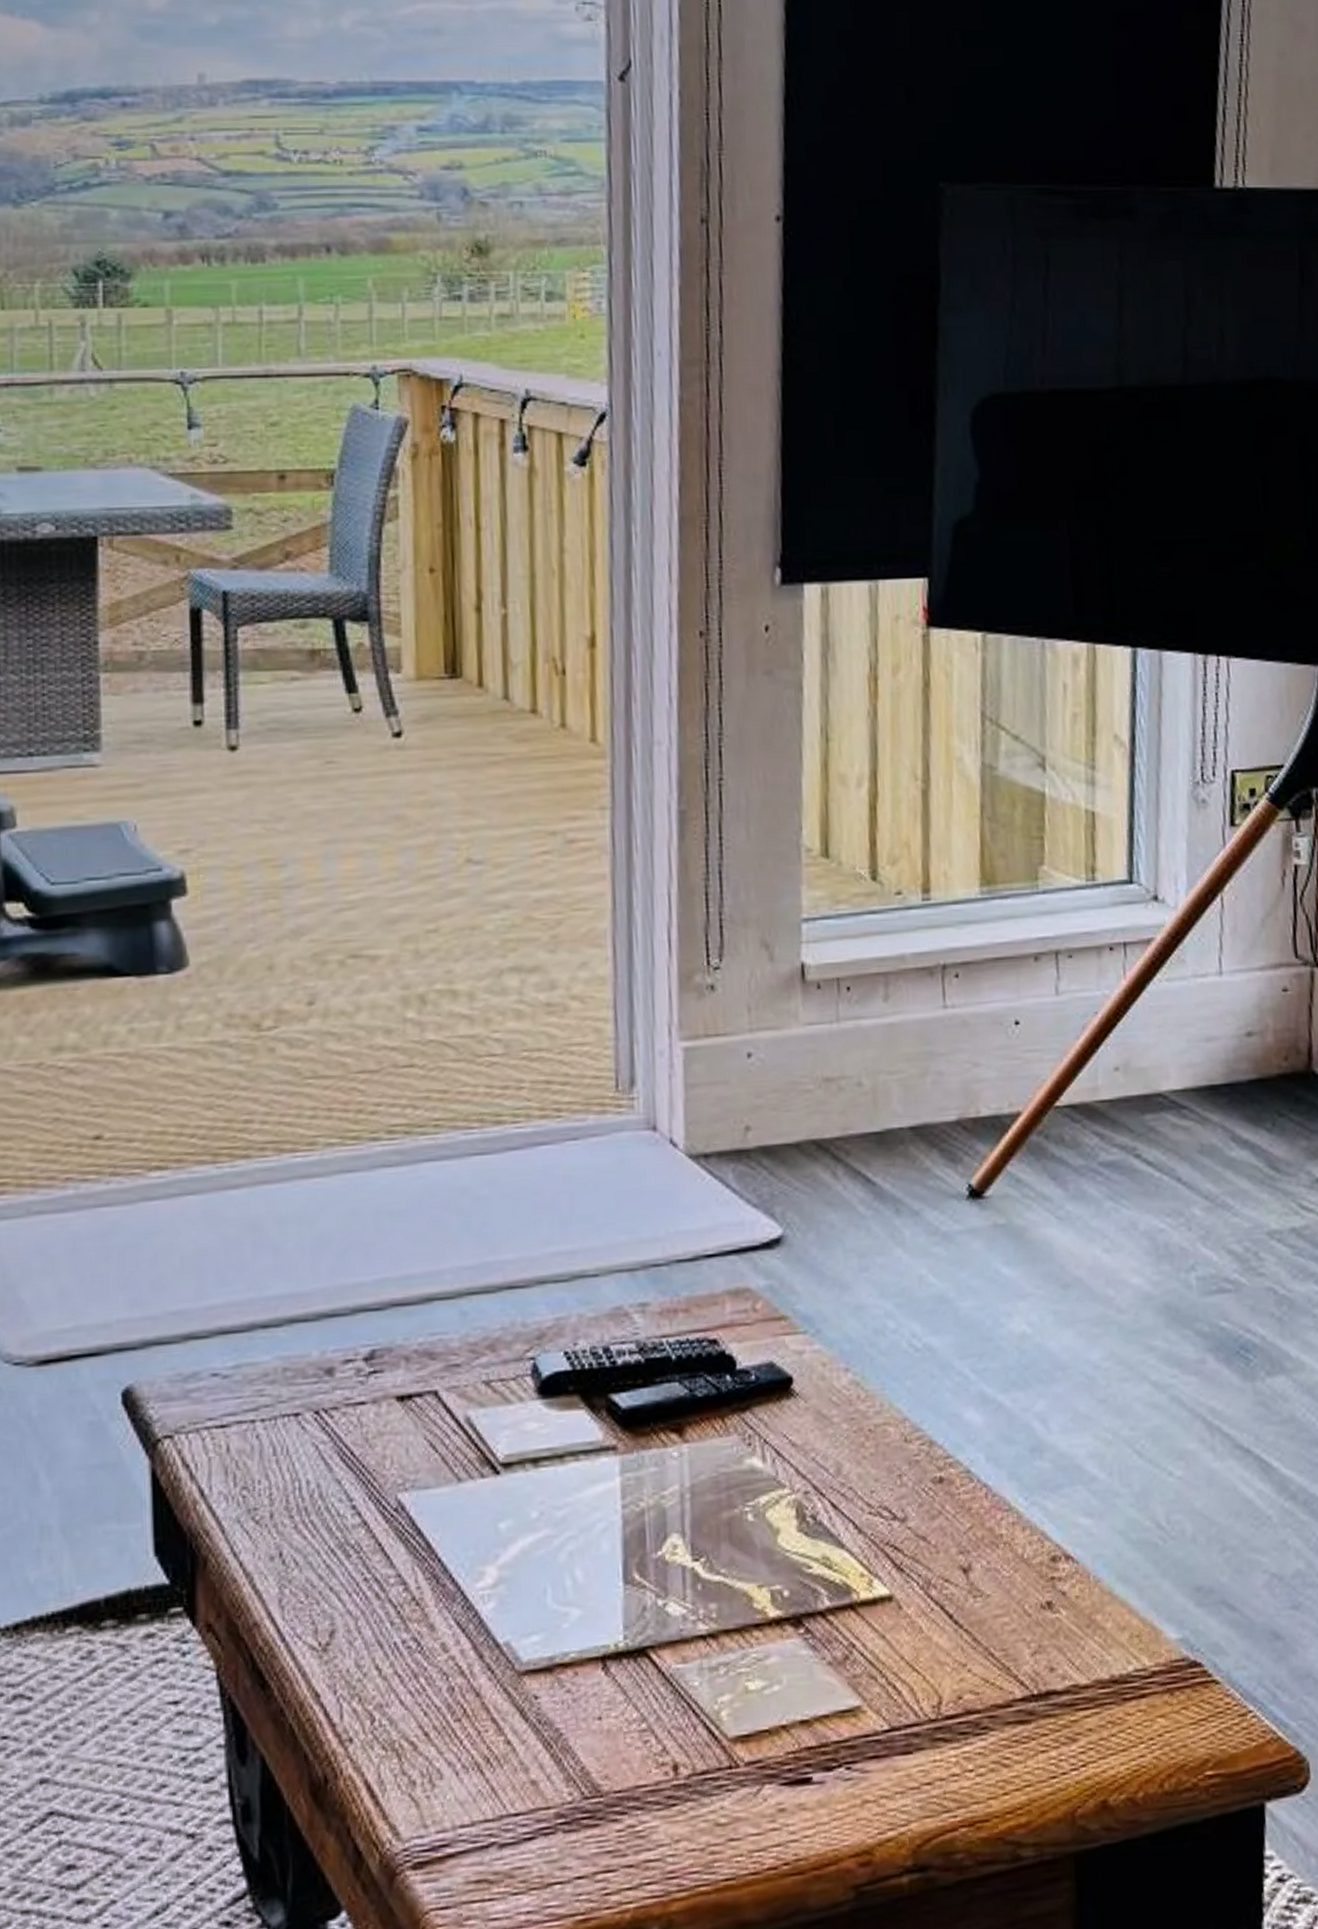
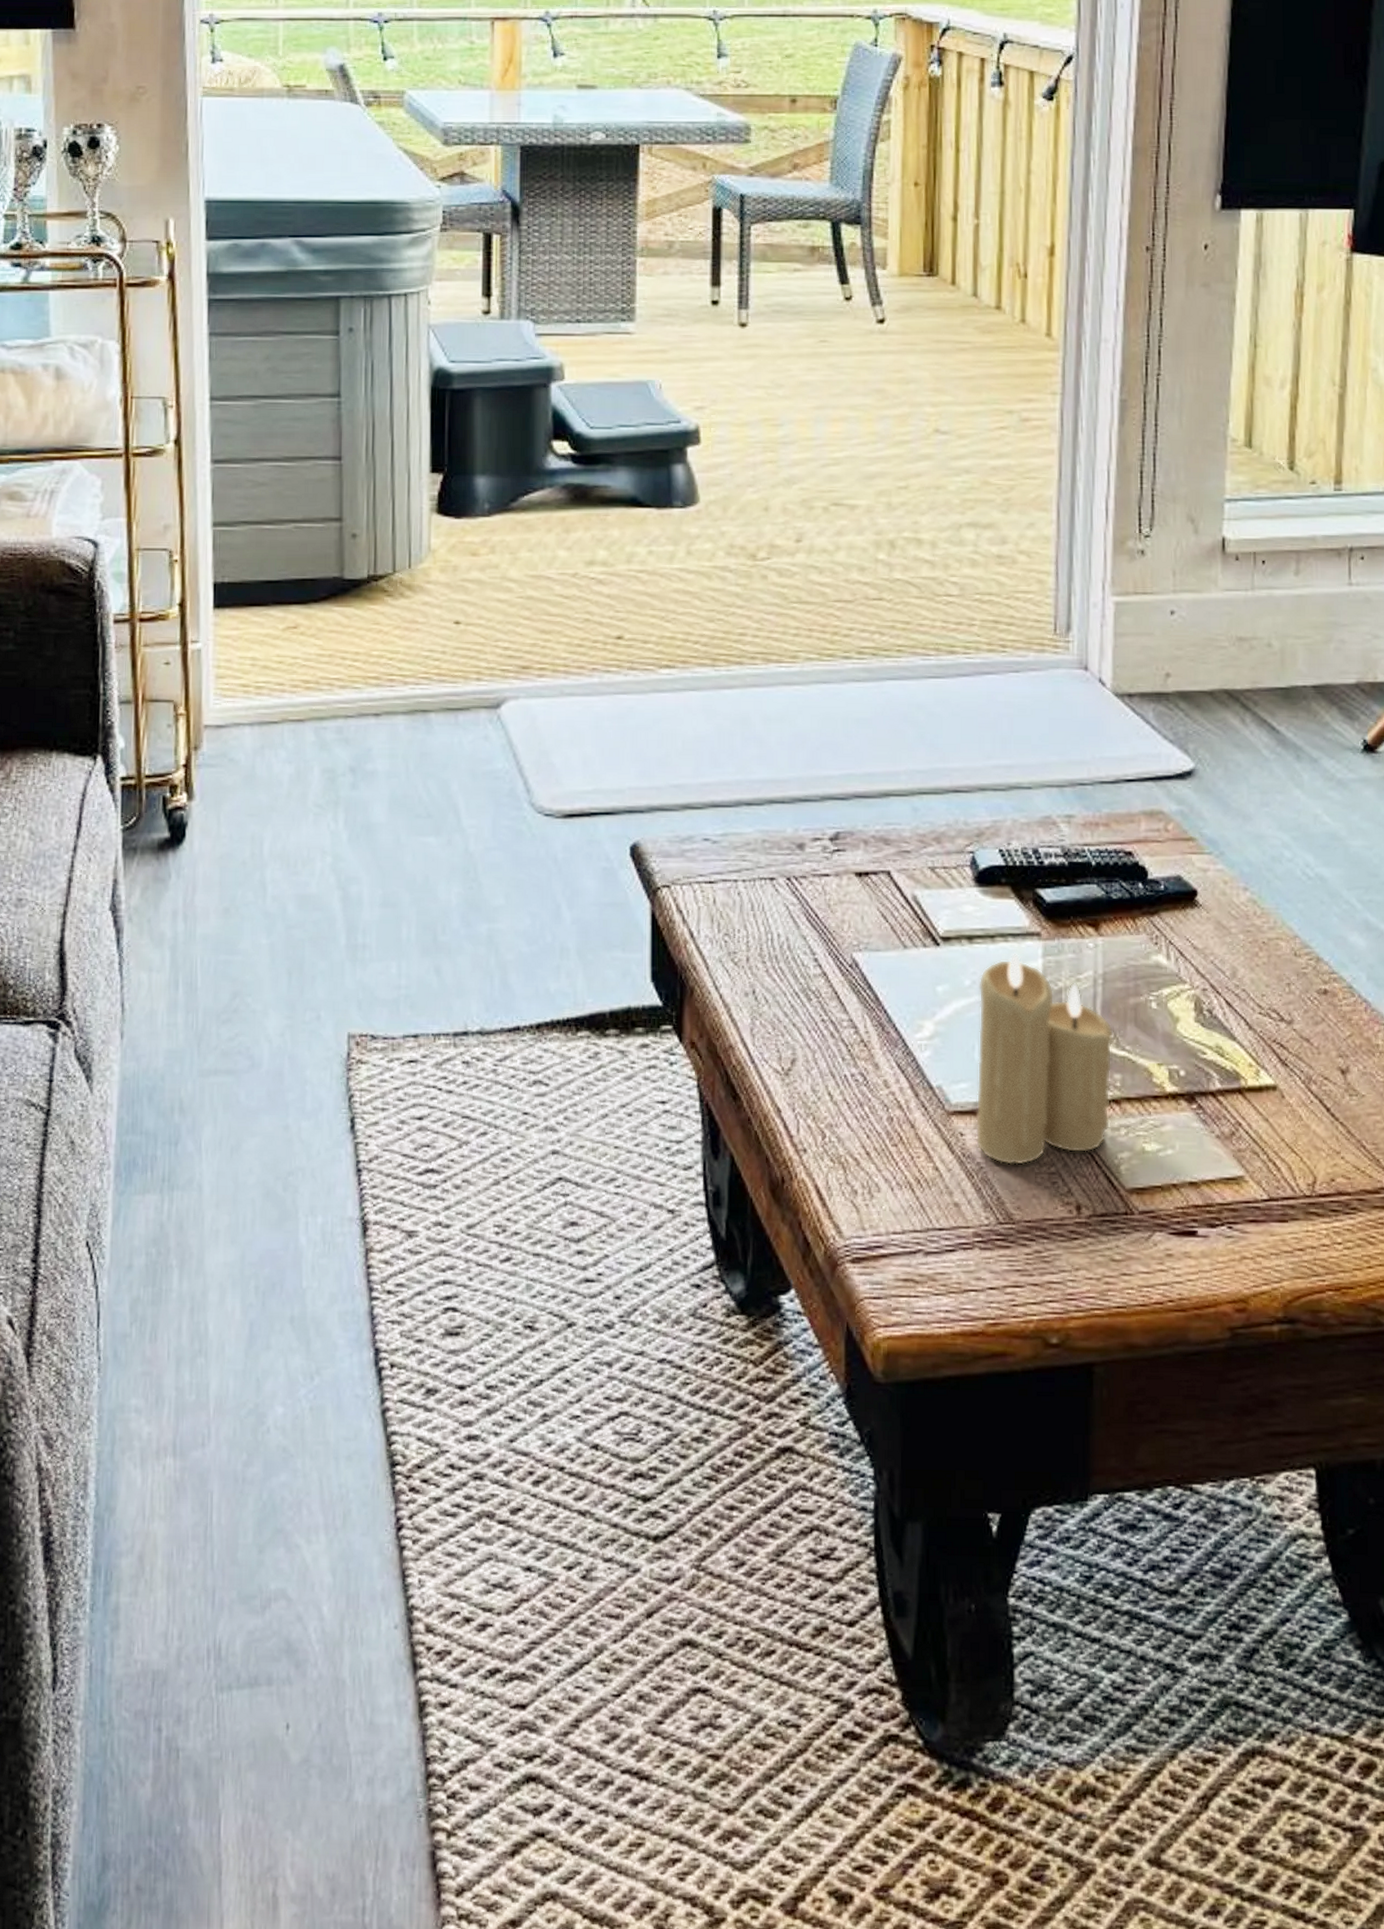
candle: none [547,1473,707,1727] -> present [975,953,1113,1165]

